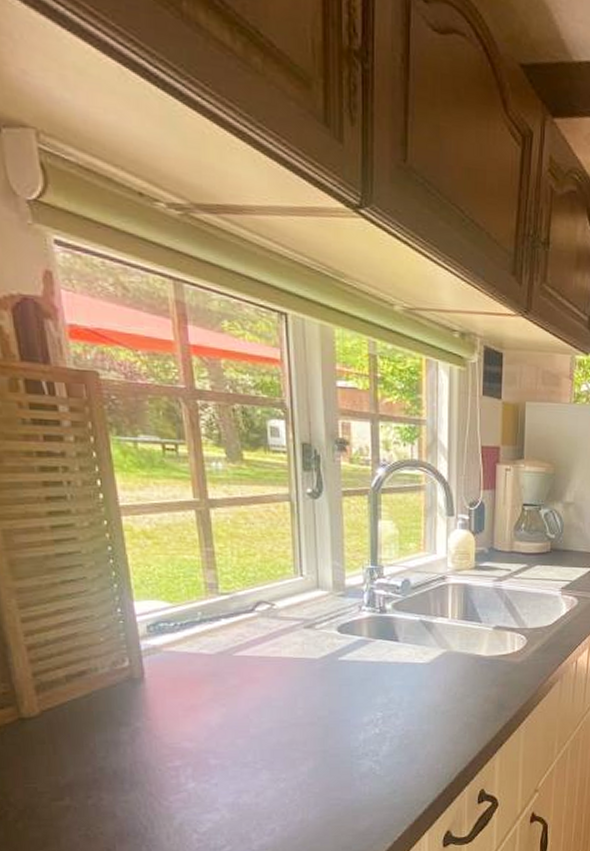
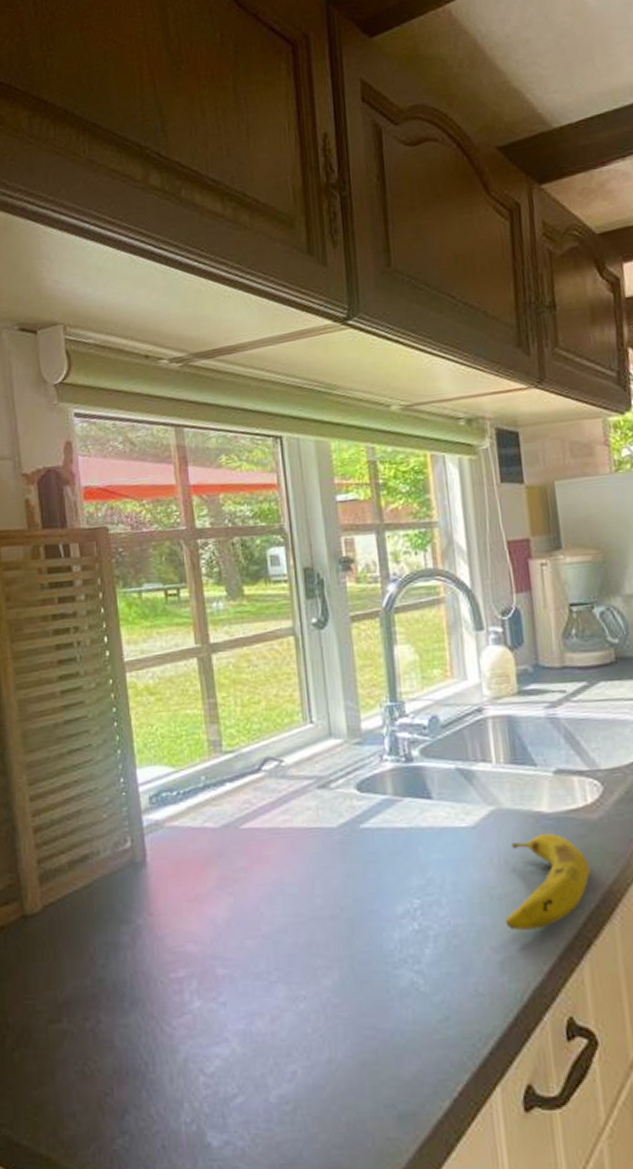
fruit: none [445,669,510,734] -> present [505,832,591,930]

